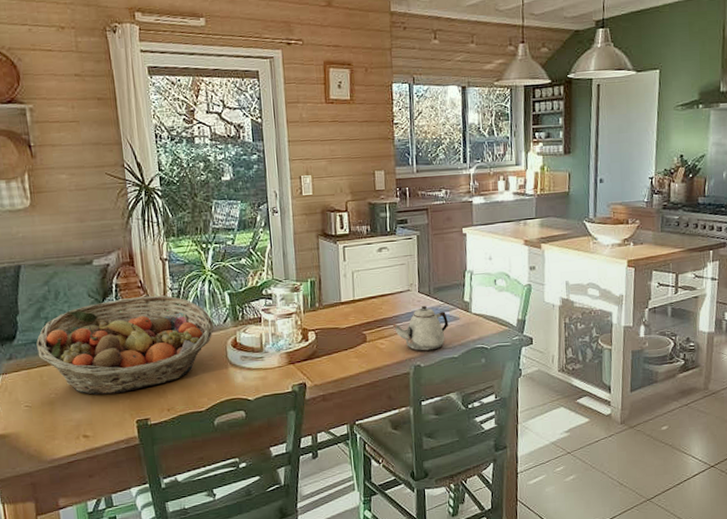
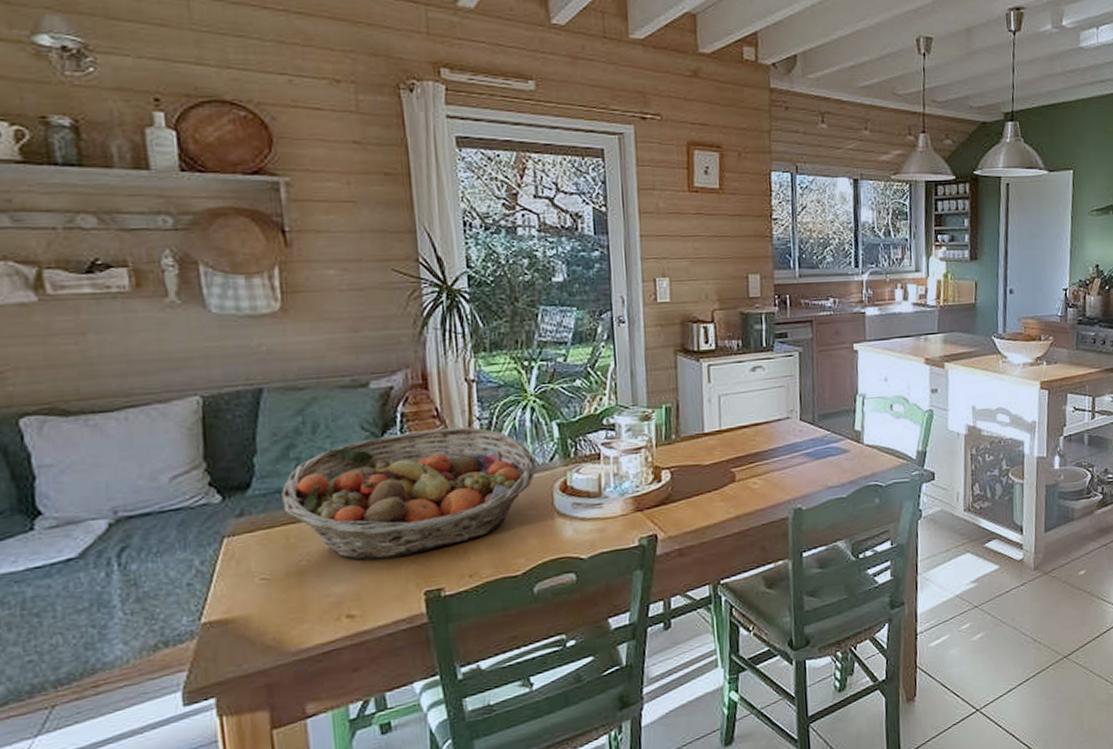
teapot: present [392,305,449,351] -> none [767,435,837,491]

